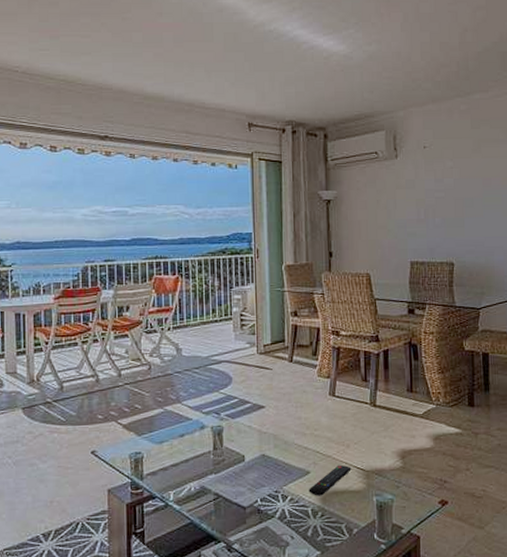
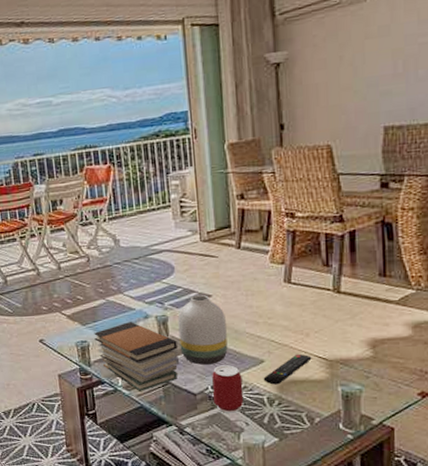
book stack: none [149,432,232,506] -> present [94,322,180,391]
vase: none [232,406,277,477] -> present [177,295,228,365]
can: none [262,477,290,527] -> present [212,365,244,413]

